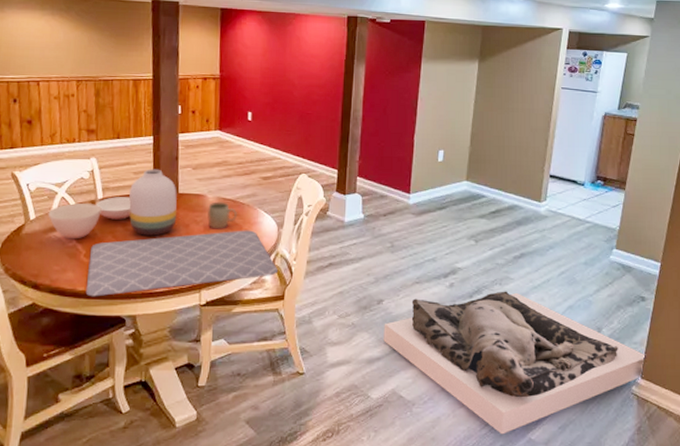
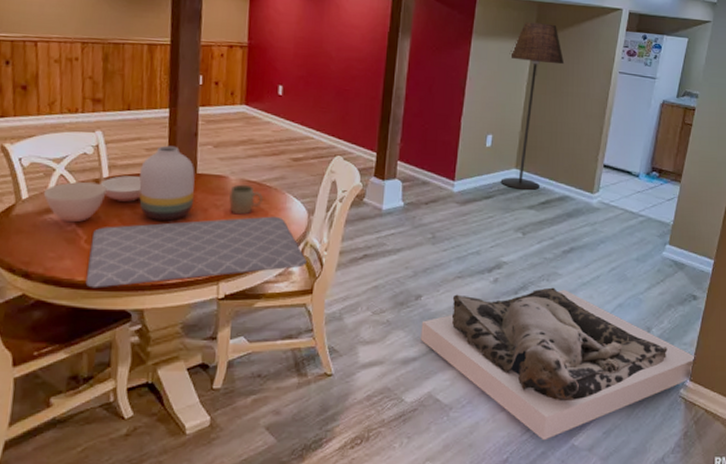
floor lamp: none [453,44,509,200] -> present [500,22,565,190]

